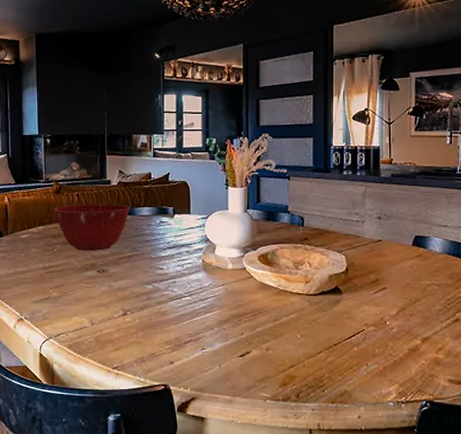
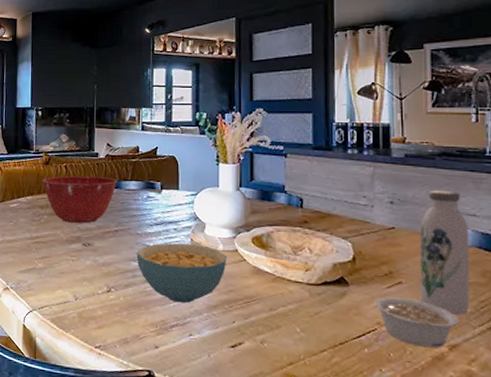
cereal bowl: none [151,265,236,321] -> present [136,243,227,304]
legume: none [362,301,431,342] -> present [373,296,459,348]
water bottle: none [400,205,441,312] -> present [419,189,470,315]

